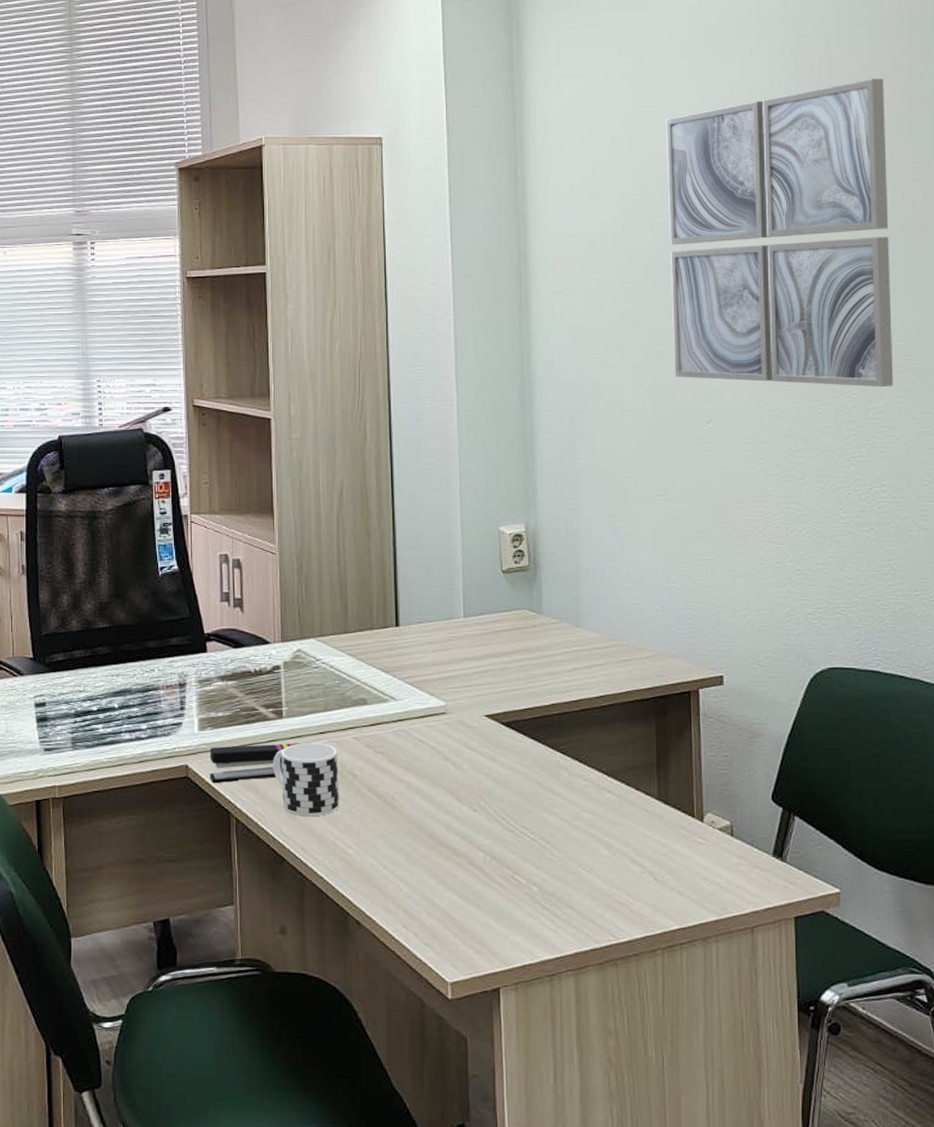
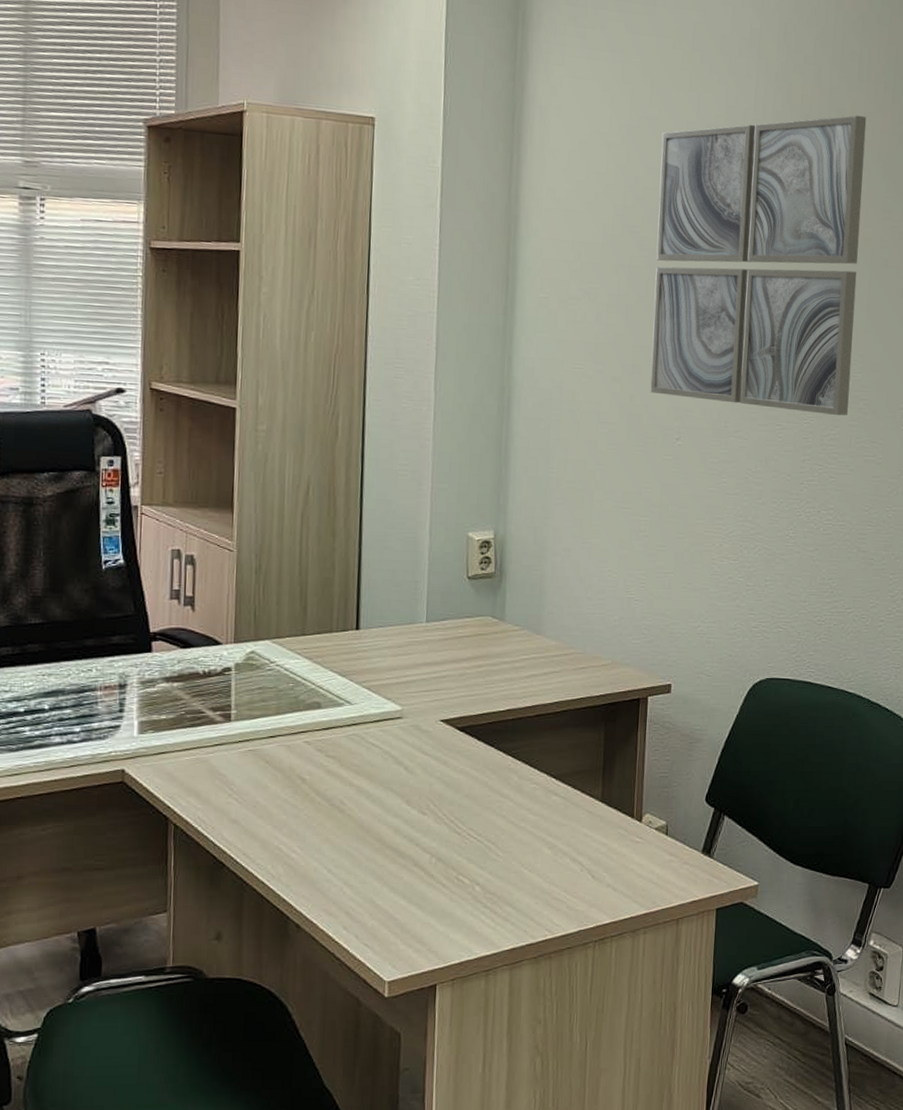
stapler: present [210,742,311,784] -> none [148,746,259,789]
cup: present [273,743,339,817] -> none [217,747,287,822]

